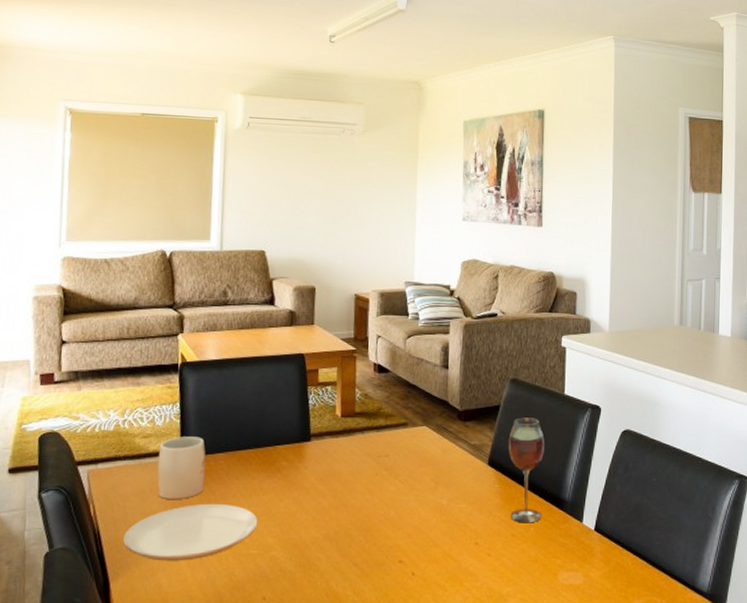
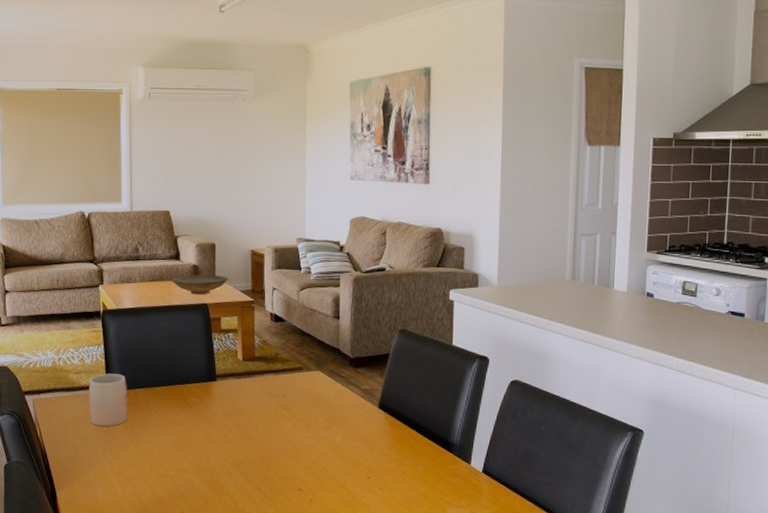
plate: present [123,503,258,561] -> none [65,431,174,478]
decorative bowl: none [264,321,329,344] -> present [171,274,229,295]
wineglass: present [508,417,546,523] -> none [397,366,434,463]

